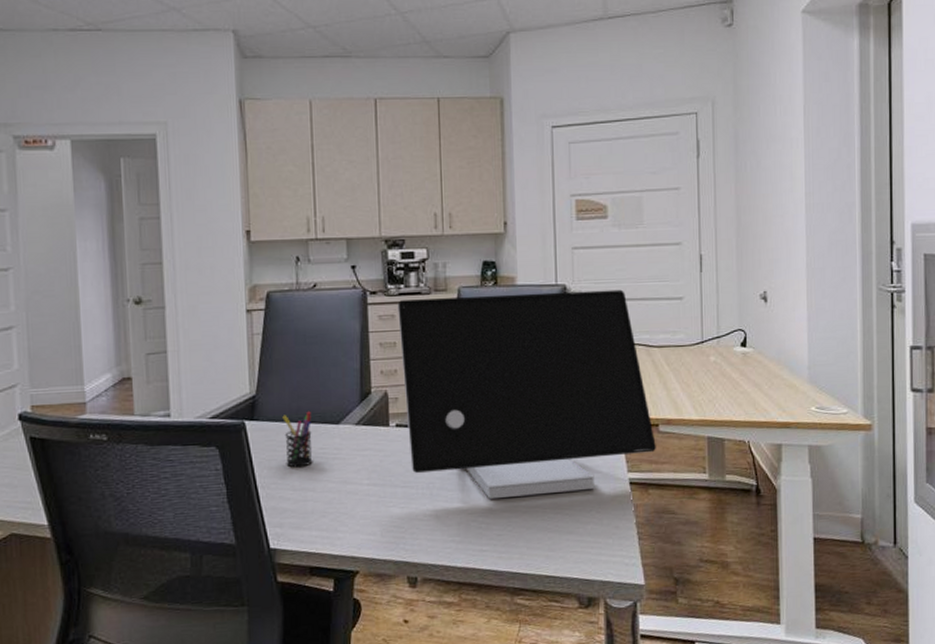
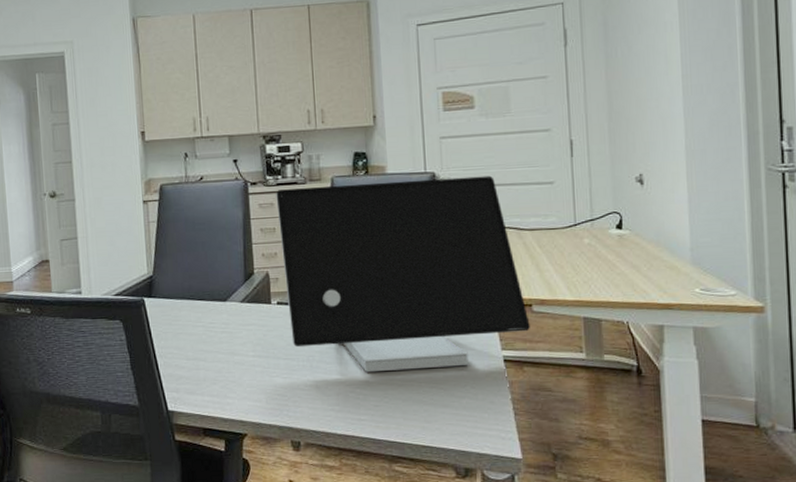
pen holder: present [282,412,313,468] -> none [176,290,204,340]

